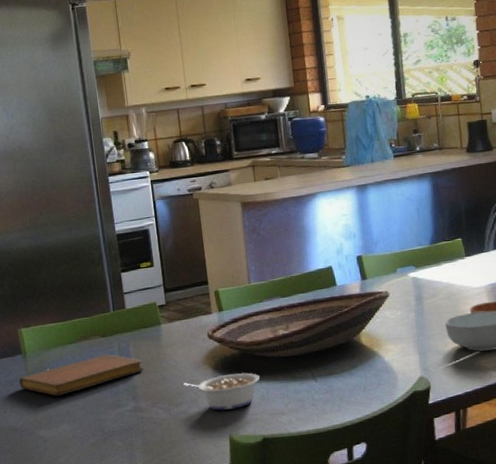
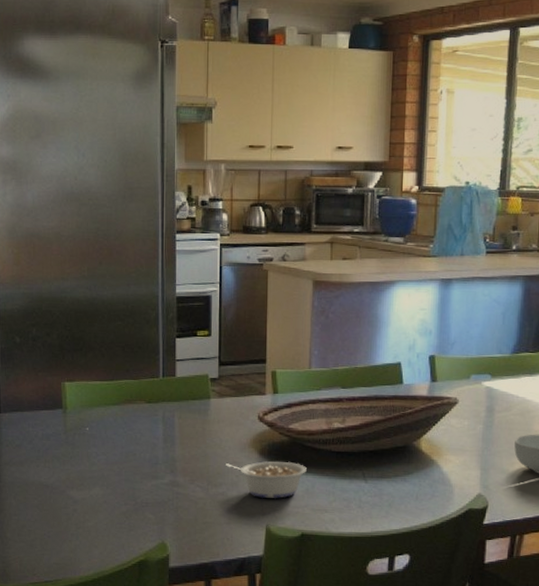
notebook: present [19,354,144,396] -> none [56,422,186,458]

